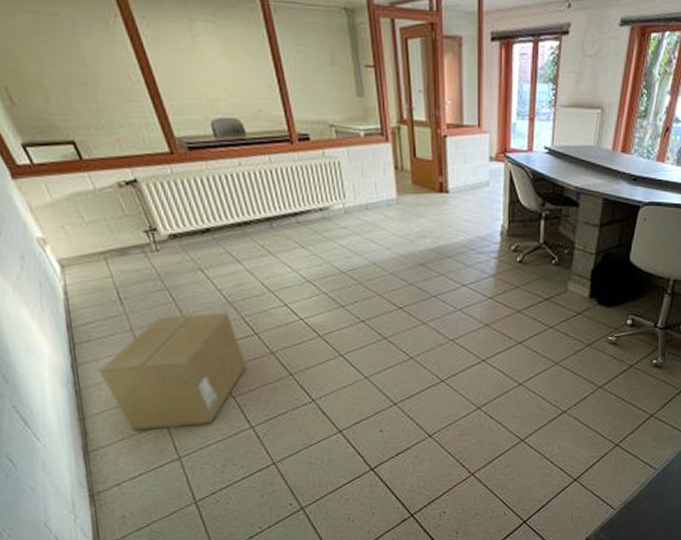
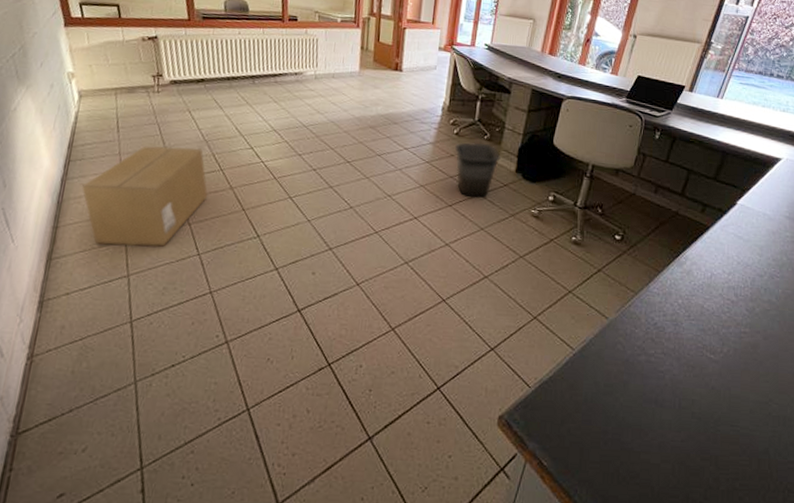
waste bin: none [520,269,572,332] -> present [455,142,501,198]

